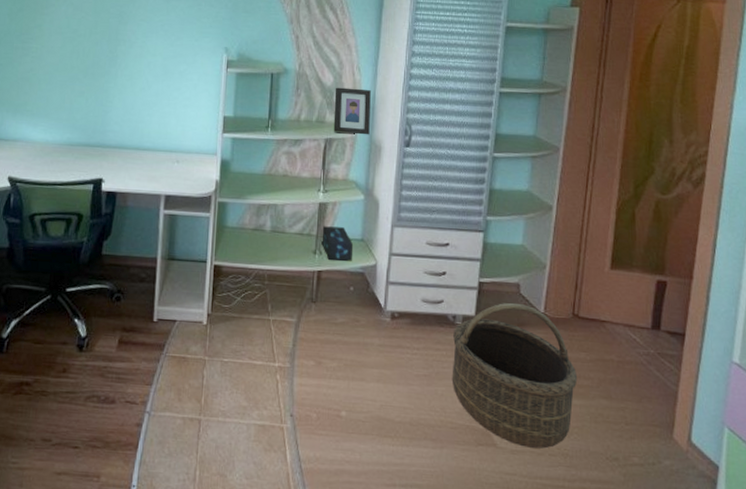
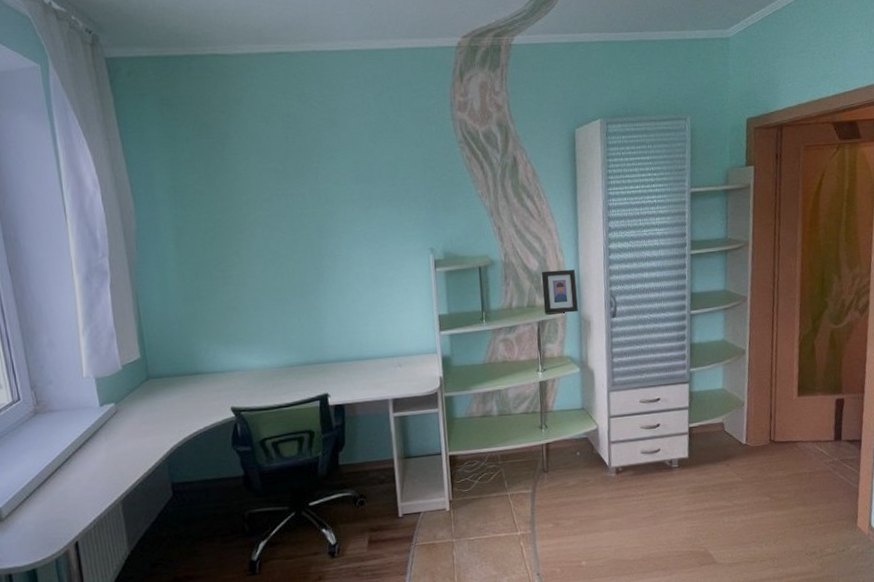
decorative box: present [321,226,354,261] -> none [546,400,576,432]
basket: present [451,302,578,449] -> none [671,439,778,559]

